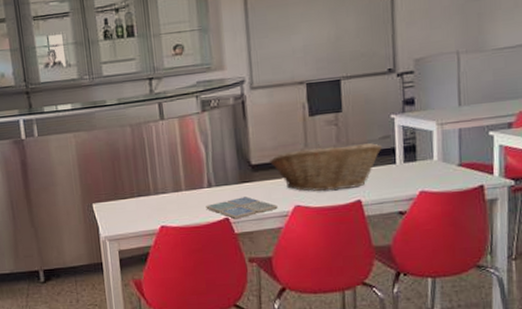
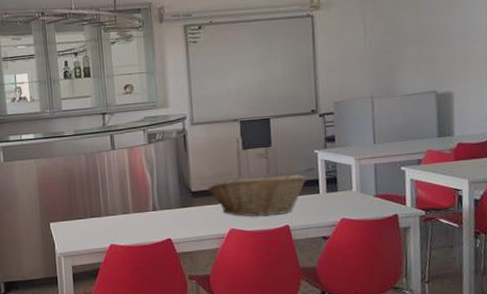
drink coaster: present [206,197,278,220] -> none [151,220,215,240]

